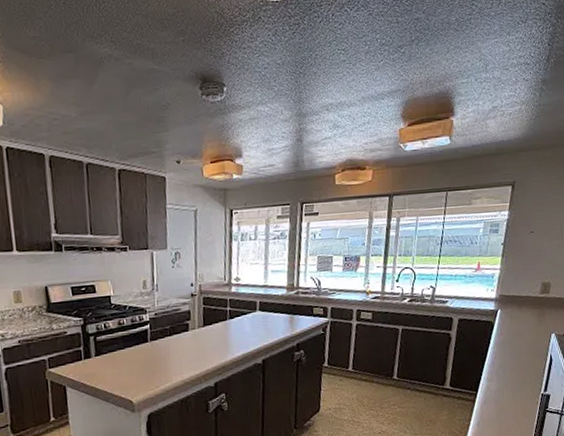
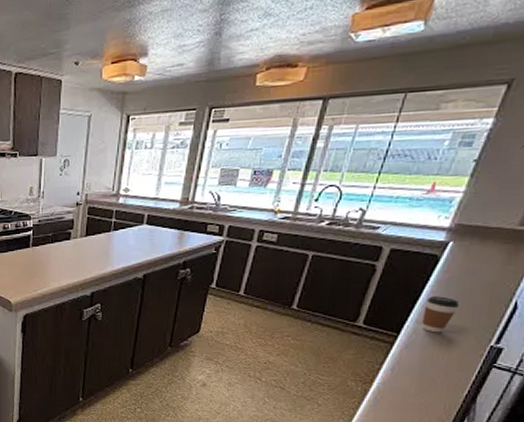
coffee cup: none [491,356,515,388] -> present [421,296,460,333]

